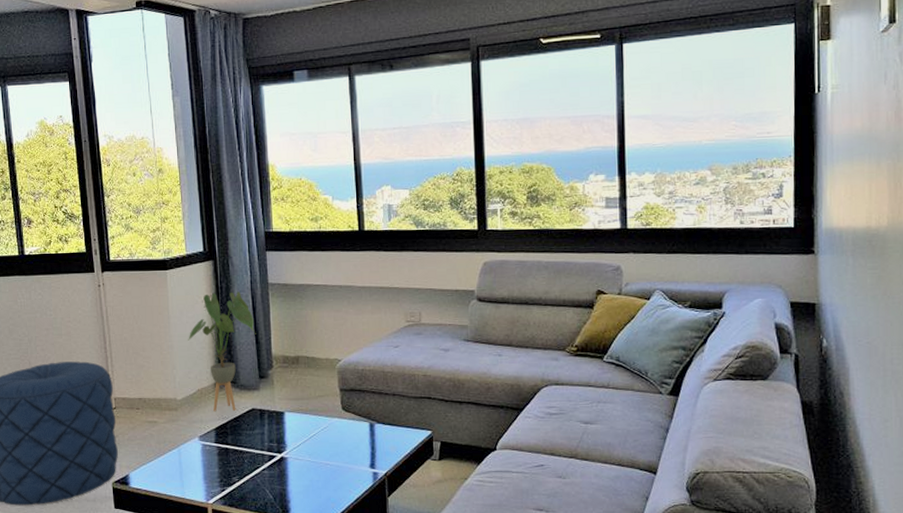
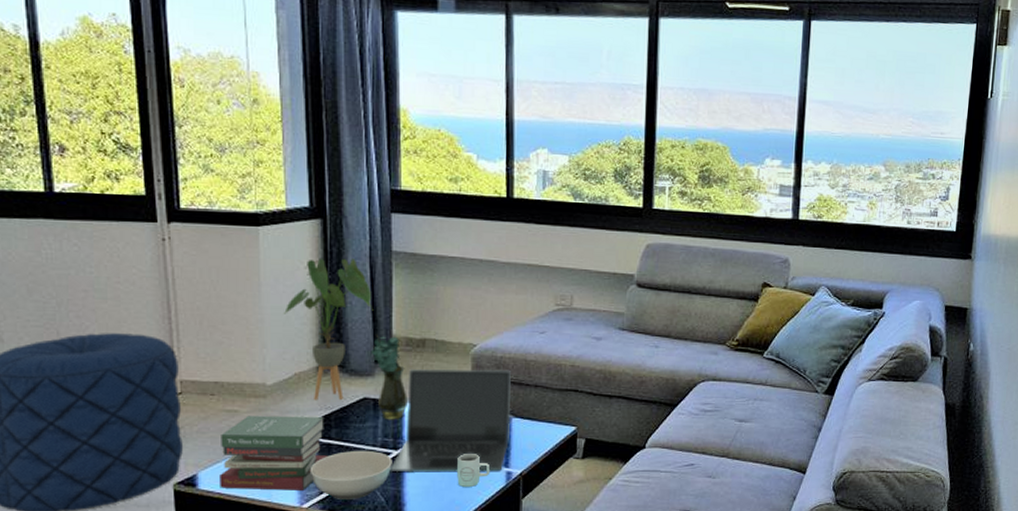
books: none [145,425,227,488] -> present [220,415,329,491]
bowl: none [212,453,278,496] -> present [309,450,392,499]
vase: none [255,354,288,427] -> present [370,334,409,419]
laptop: none [275,382,374,473] -> present [389,368,511,473]
mug: none [331,455,359,487] -> present [457,453,491,488]

